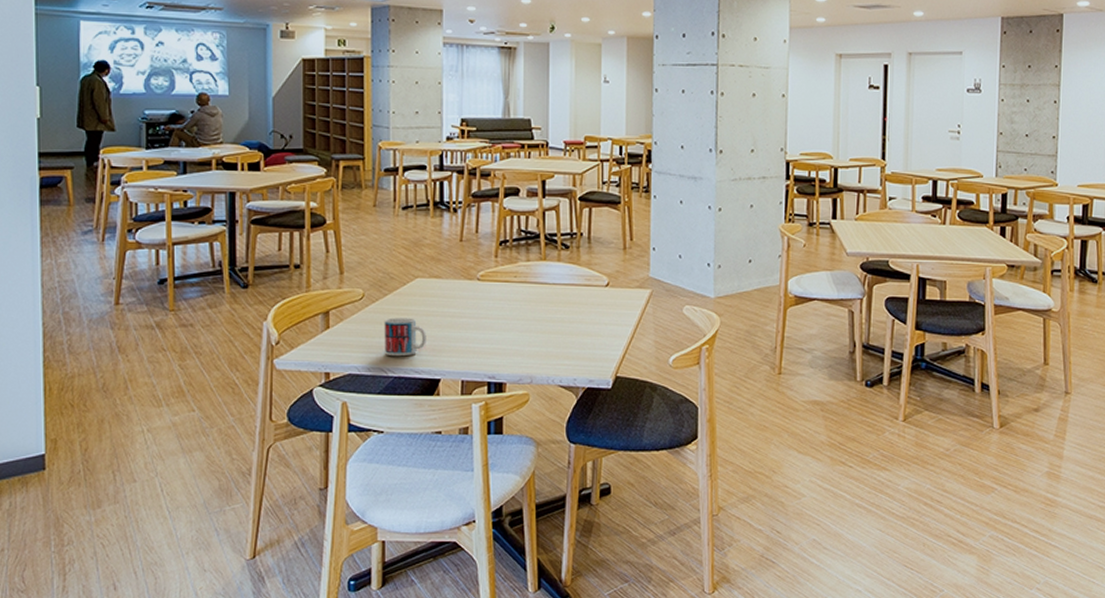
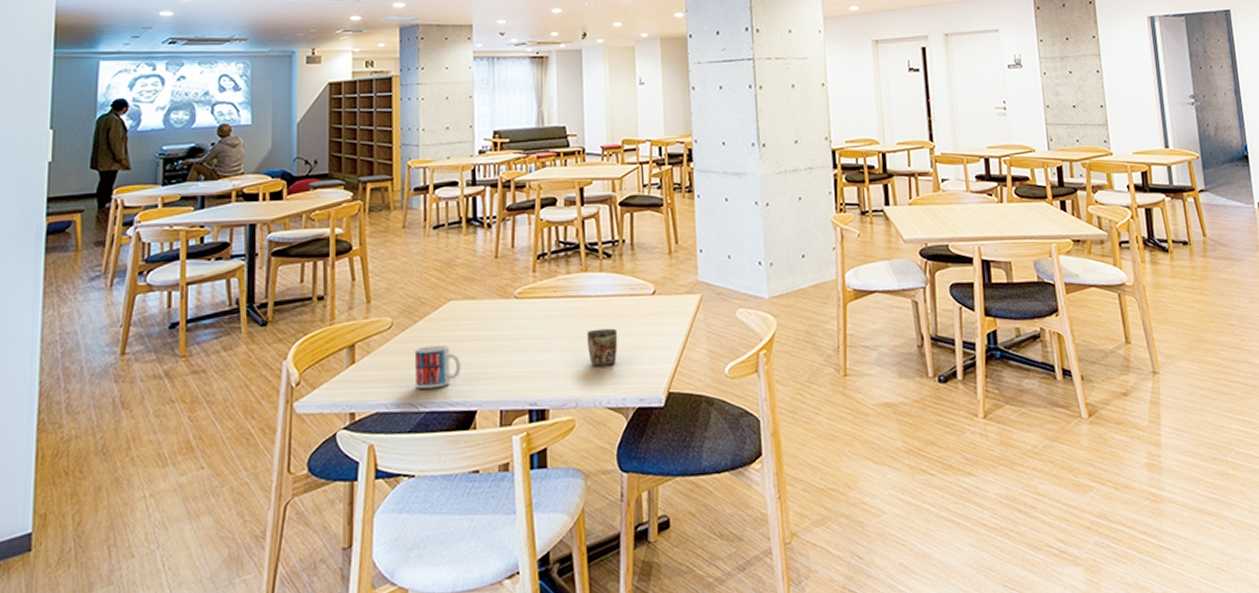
mug: none [544,314,572,348] -> present [587,328,618,366]

